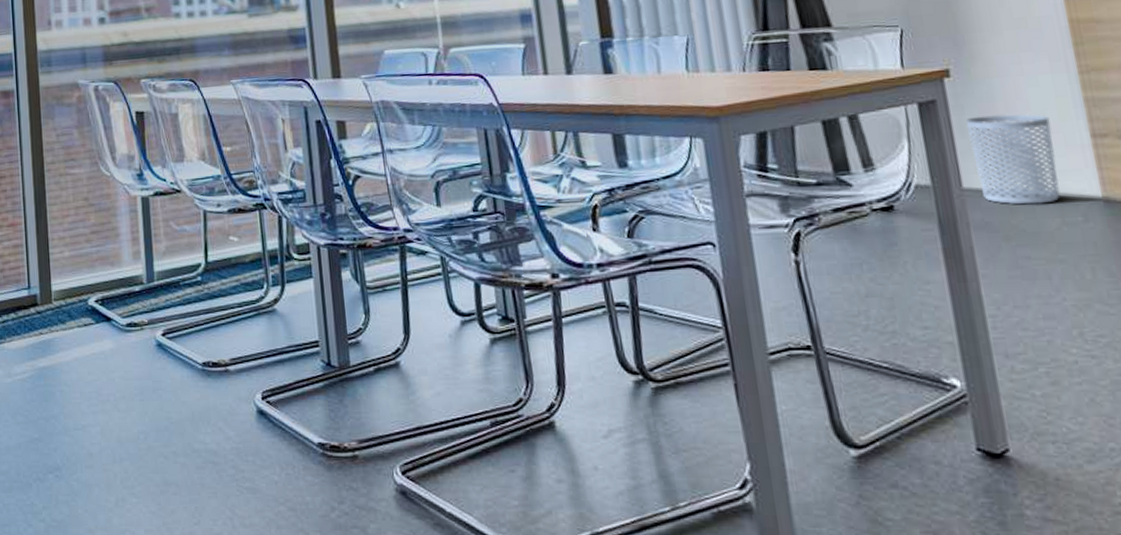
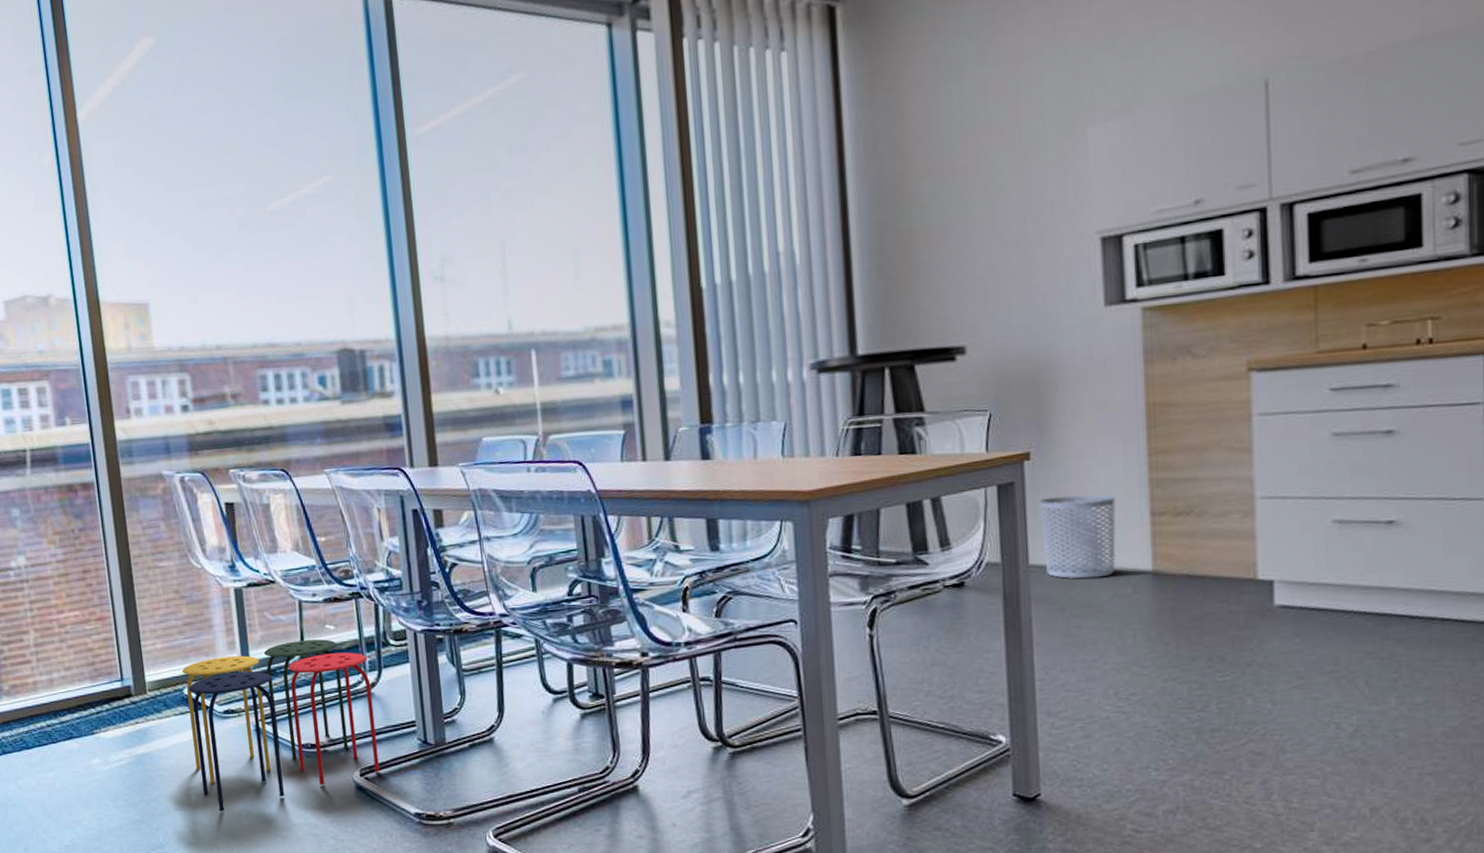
stool: none [87,251,282,434] -> present [182,639,380,812]

